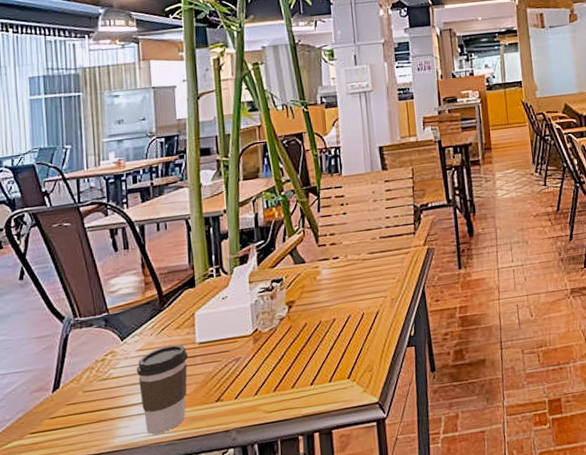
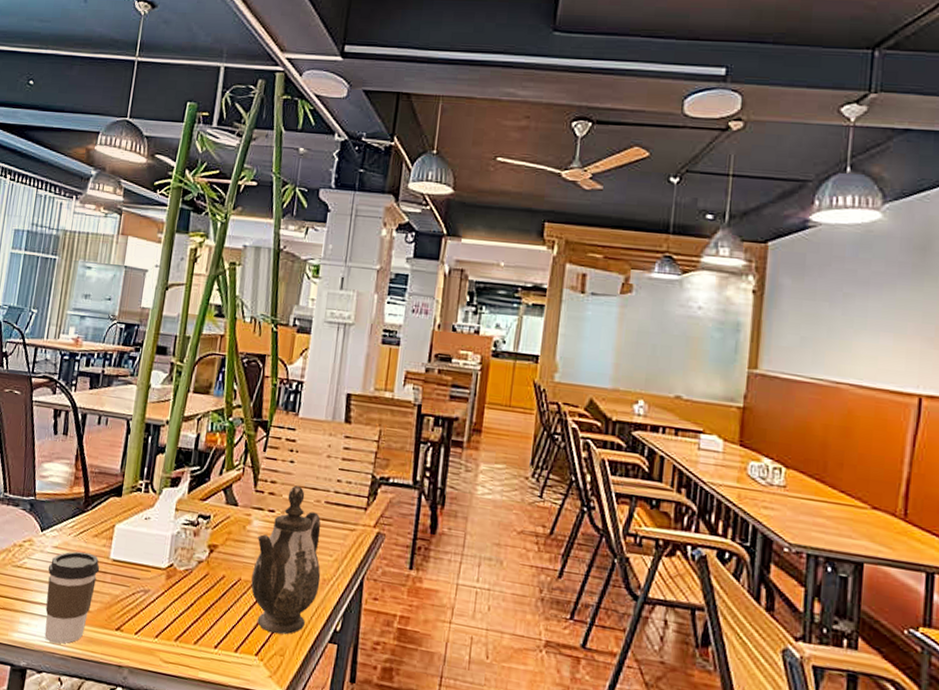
teapot: none [329,231,390,357] -> present [251,485,321,635]

